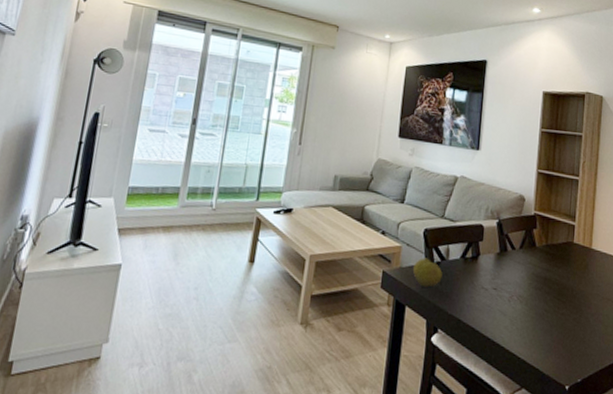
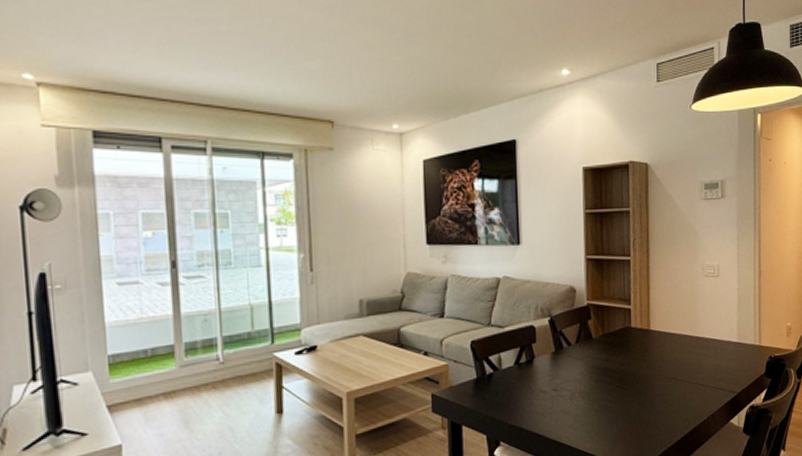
fruit: present [412,258,443,287] -> none [464,371,497,403]

